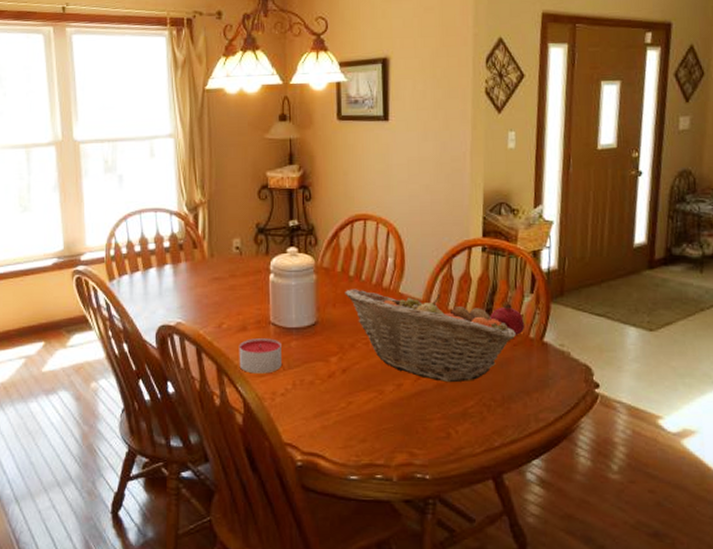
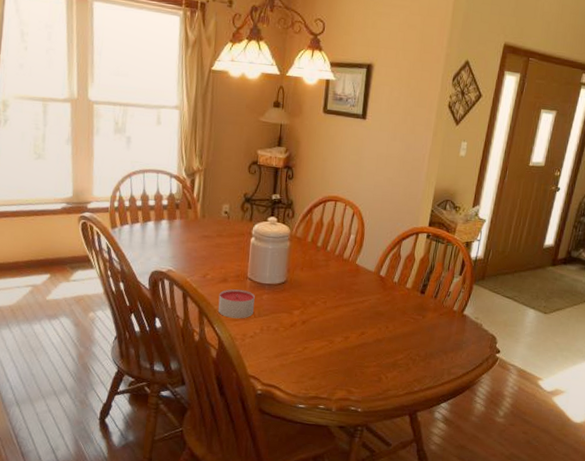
fruit basket: present [345,289,516,383] -> none [312,257,443,340]
fruit: present [490,305,524,335] -> none [425,282,451,307]

